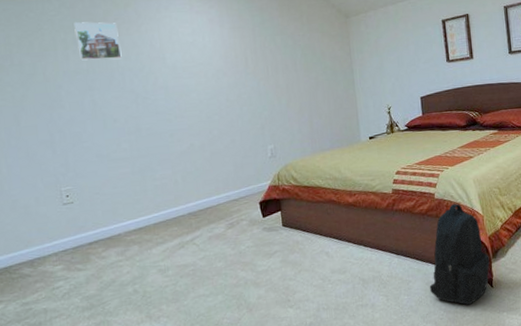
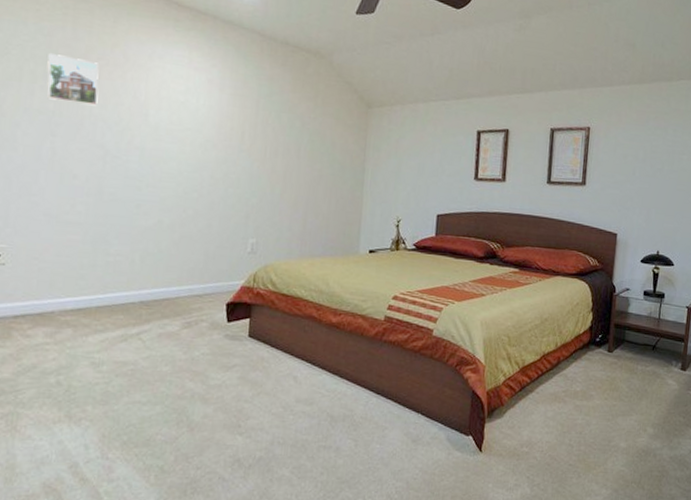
backpack: present [429,203,490,305] -> none [407,345,483,468]

